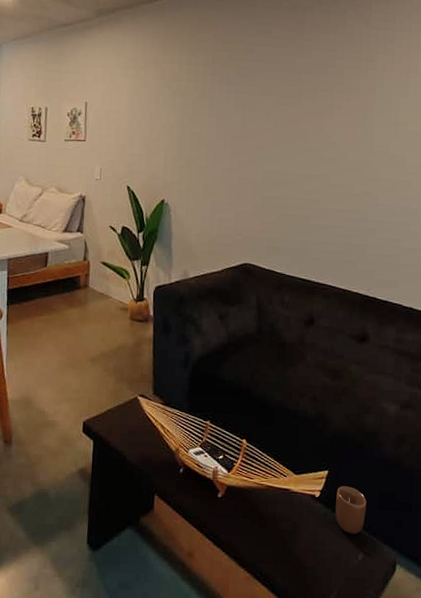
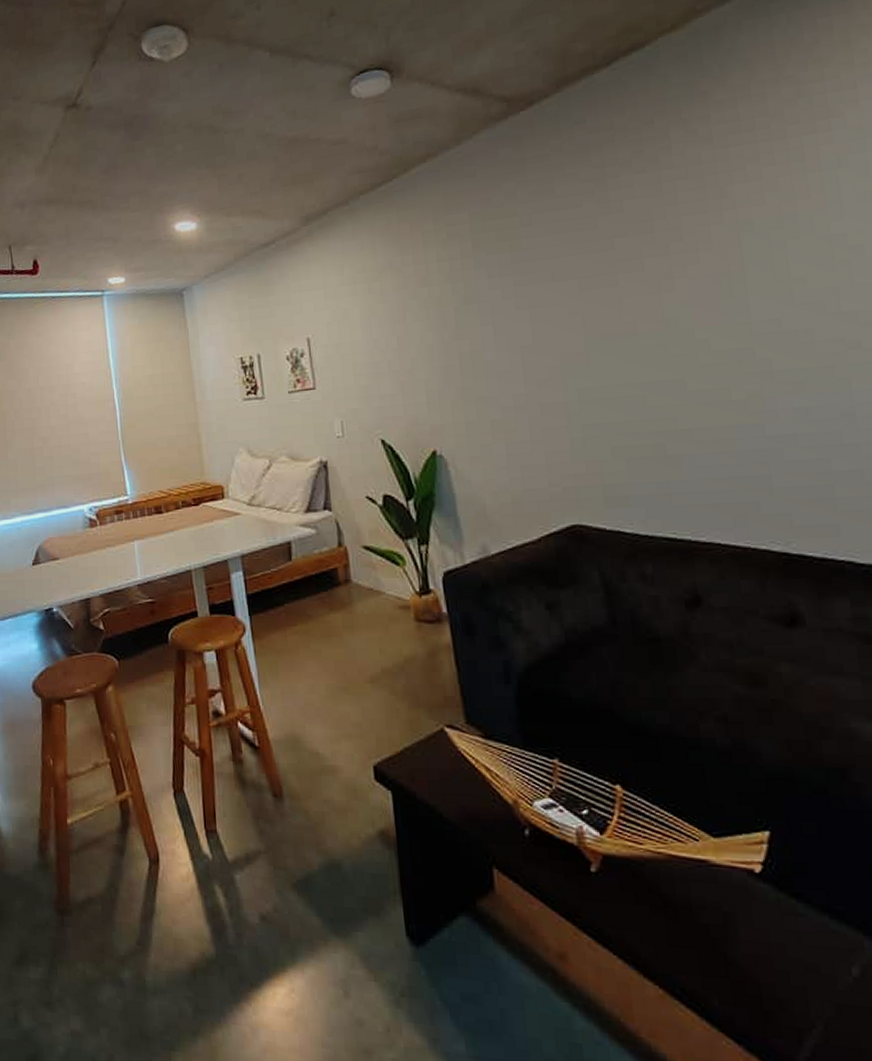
cup: present [335,486,367,534] -> none [791,855,853,934]

